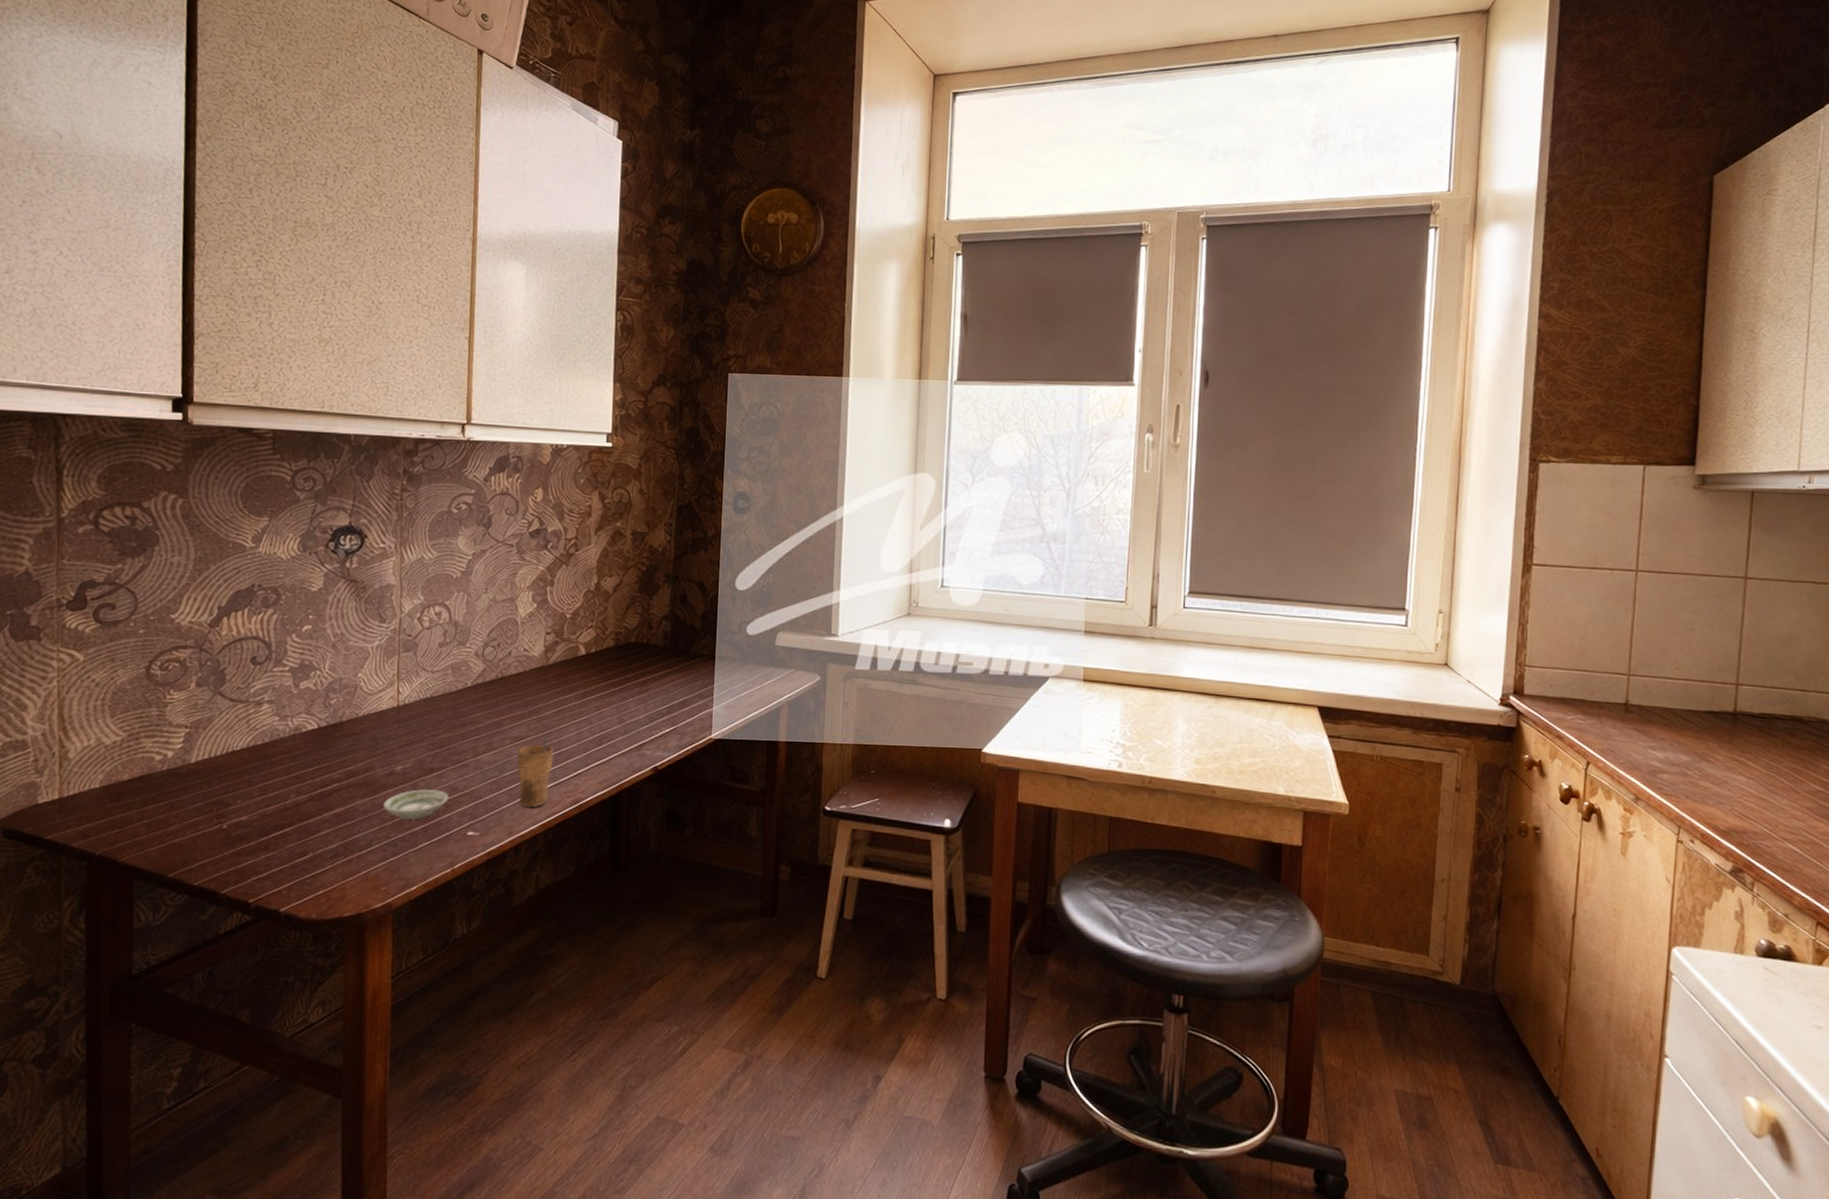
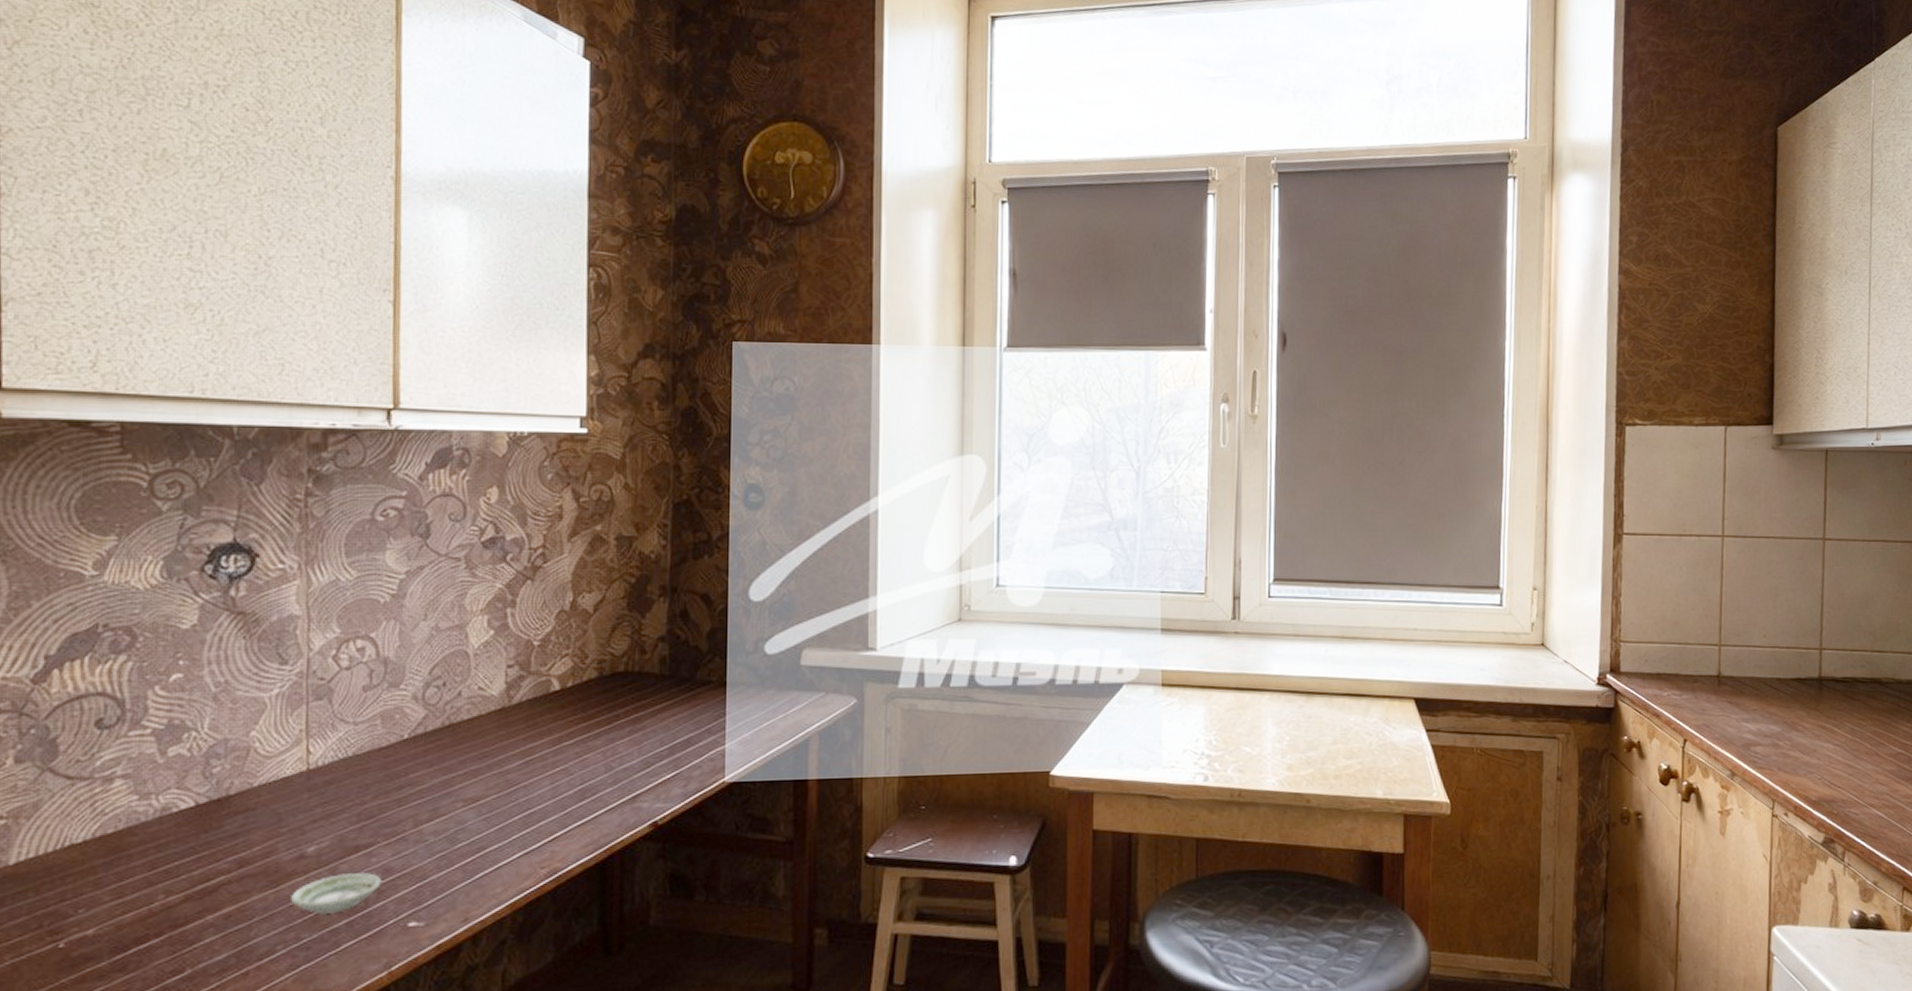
cup: present [516,739,554,807] -> none [472,797,522,885]

